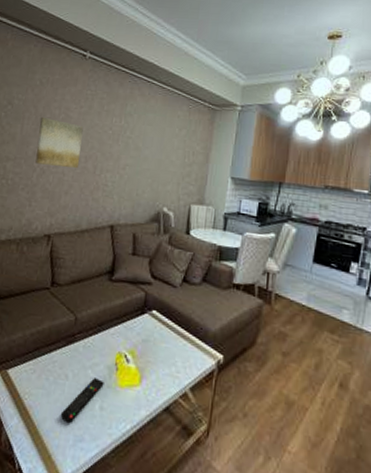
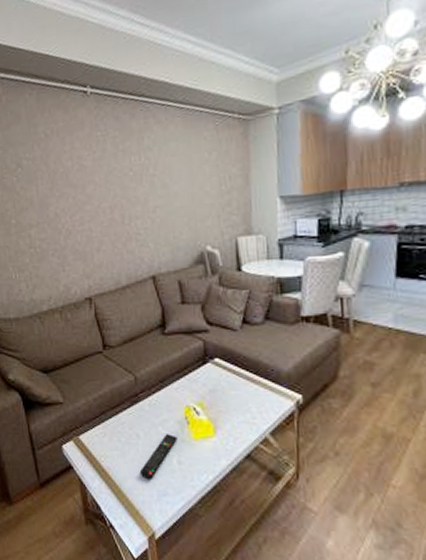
wall art: present [35,117,84,168] -> none [53,173,106,225]

